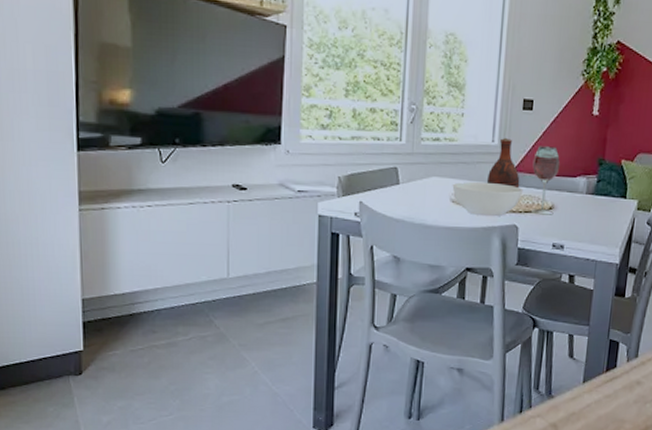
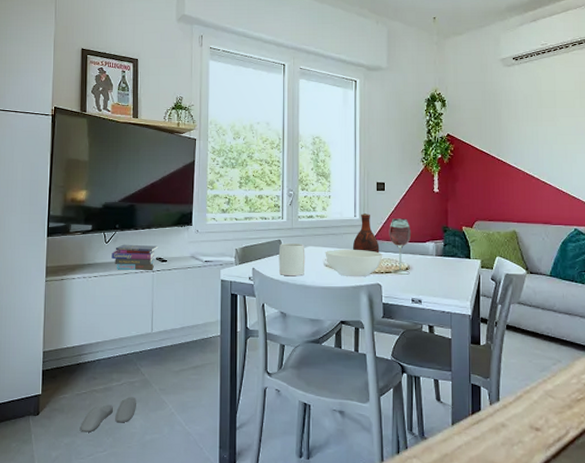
slippers: none [137,353,209,394] -> present [80,397,136,433]
books: none [171,165,235,200] -> present [111,244,159,270]
mug: none [393,172,428,214] -> present [278,243,305,277]

